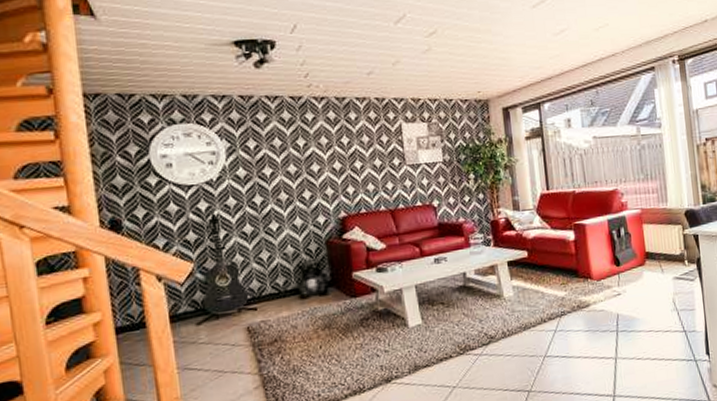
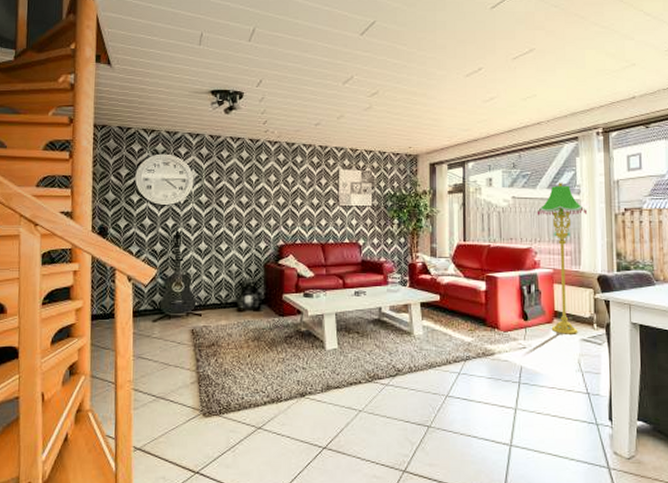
floor lamp: none [619,117,671,275] -> present [537,183,588,334]

